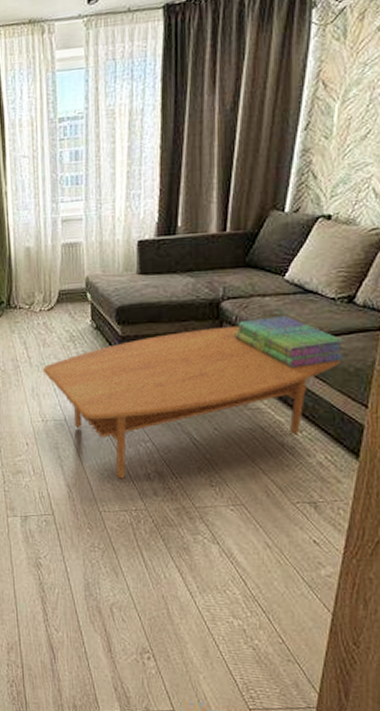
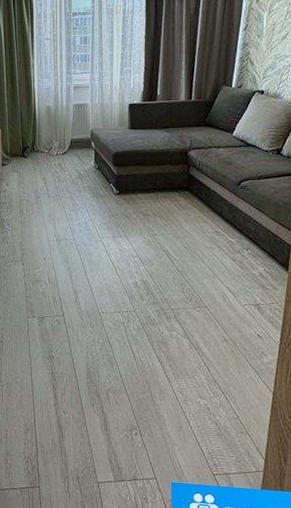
coffee table: present [43,326,340,479] -> none [58,169,273,286]
stack of books: present [234,315,345,369] -> none [198,162,276,202]

